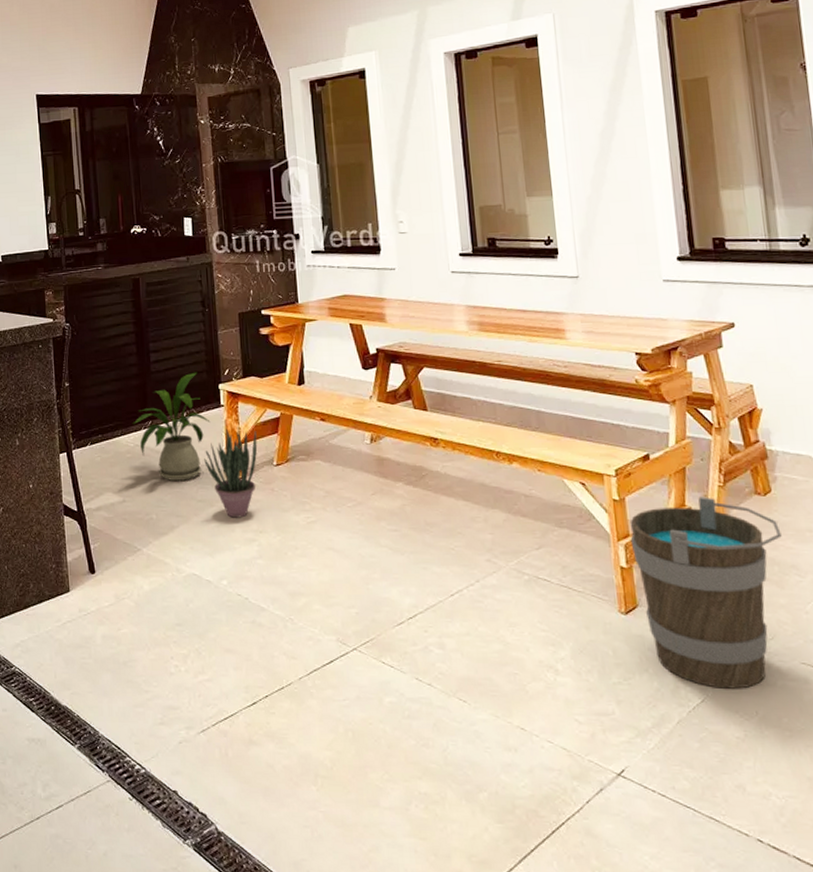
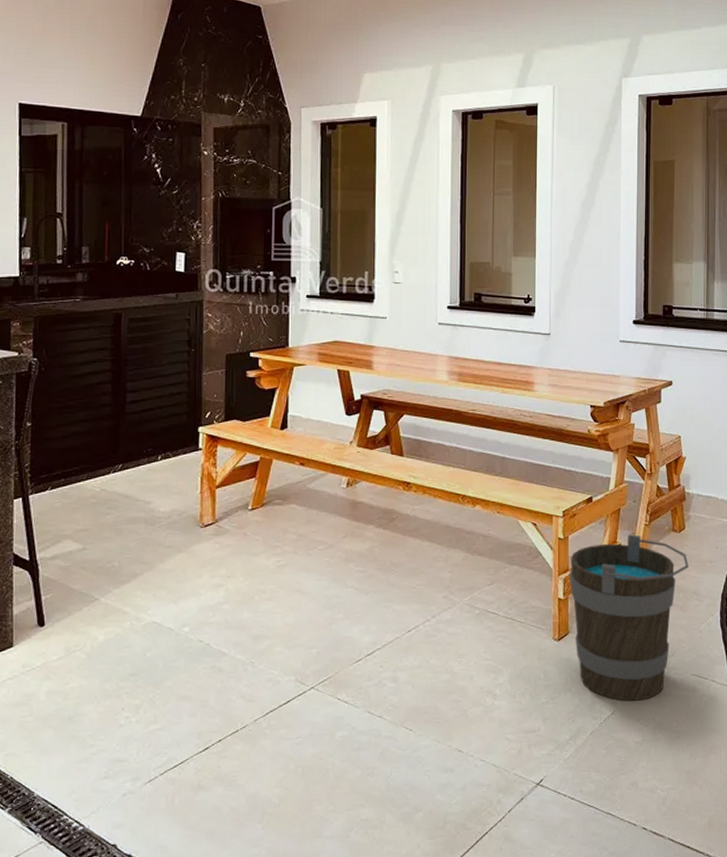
house plant: present [133,372,211,481] -> none [101,414,186,527]
potted plant: present [204,427,258,518] -> none [176,471,234,564]

